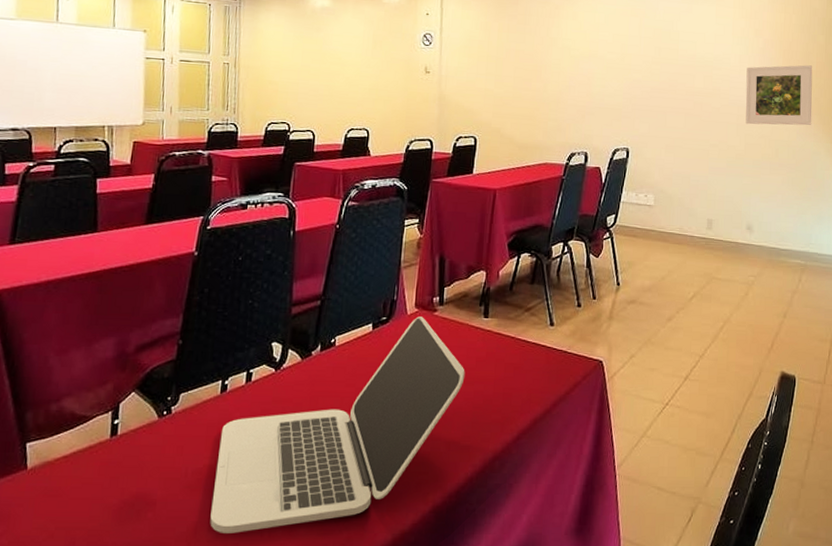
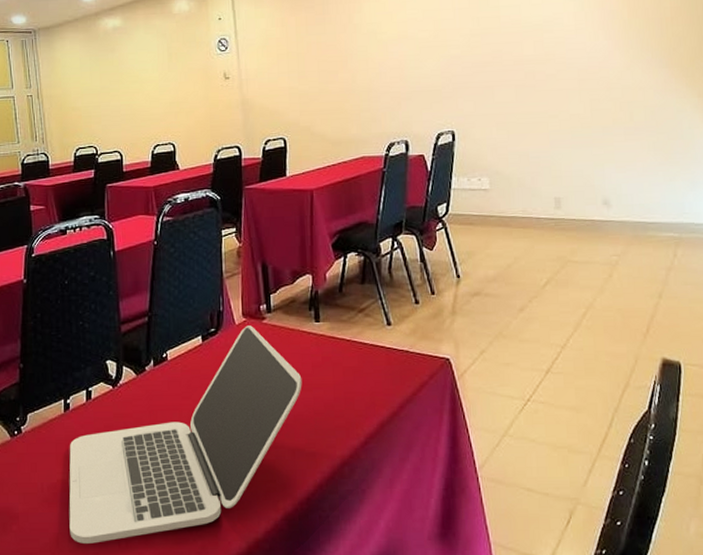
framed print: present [745,65,813,126] -> none [584,12,672,89]

